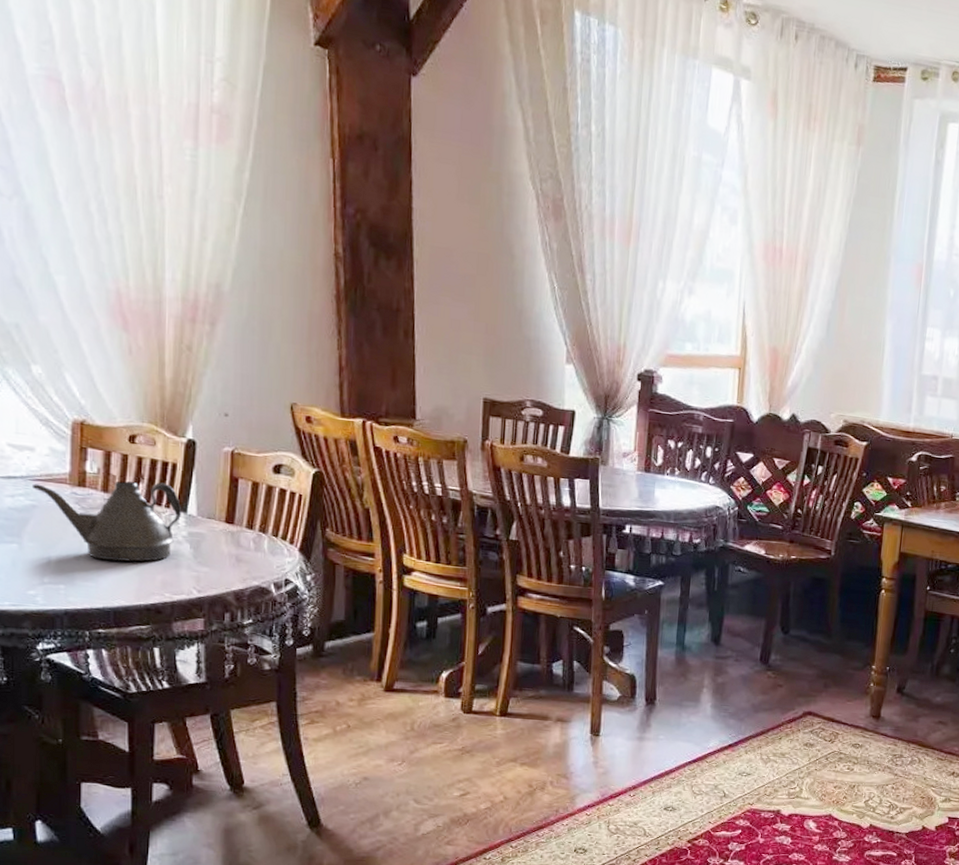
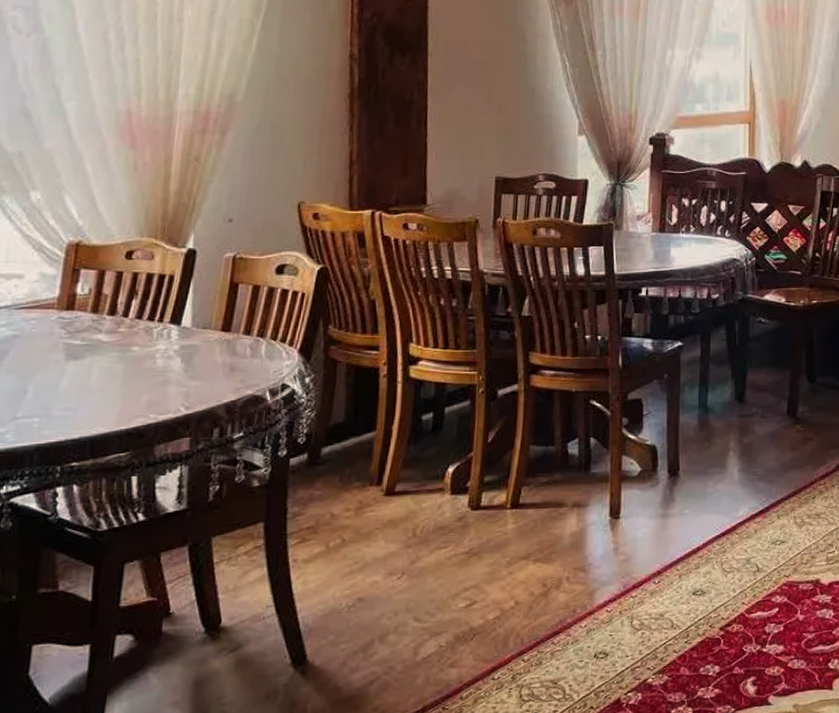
teapot: present [31,481,182,562] -> none [15,296,176,386]

